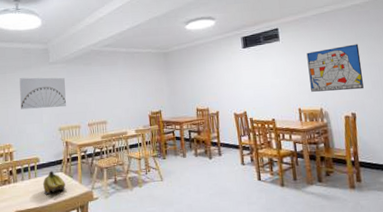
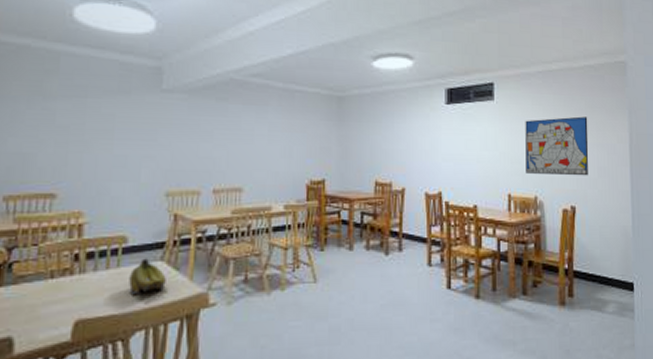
wall art: present [19,77,66,110] -> none [106,108,183,159]

